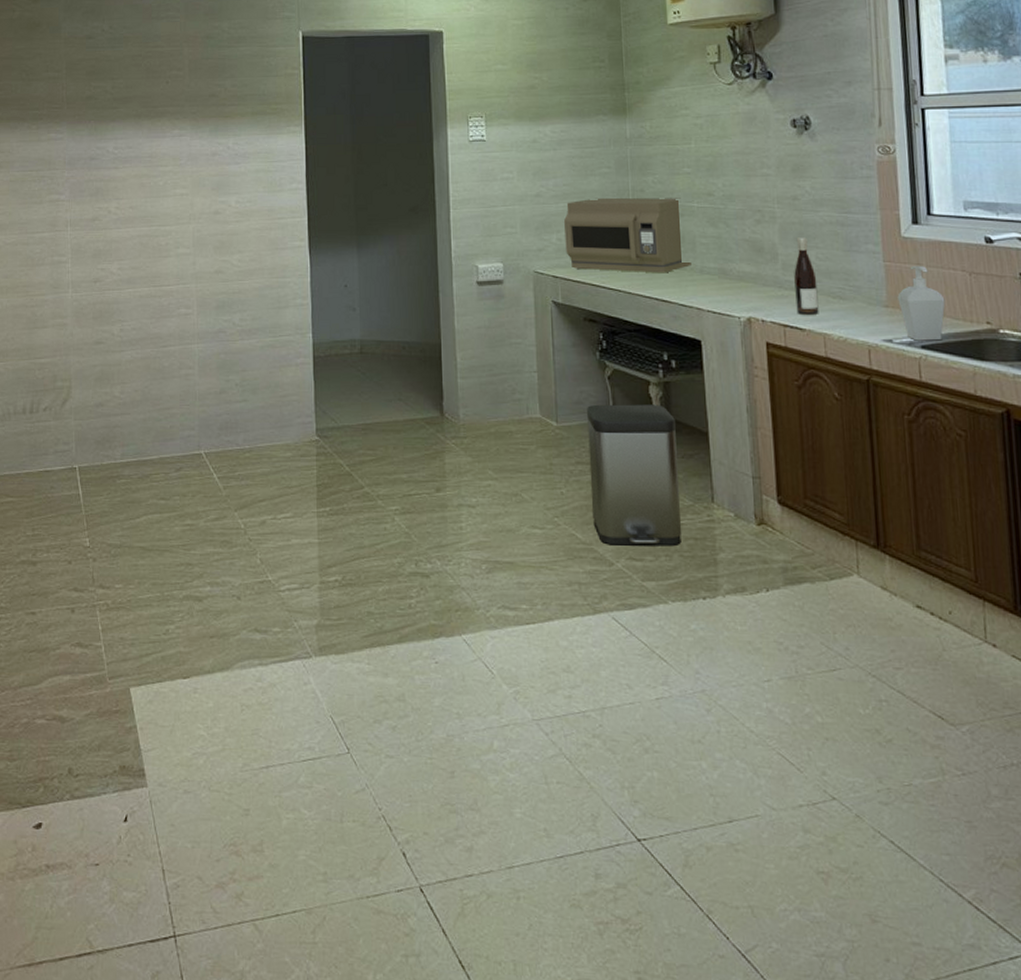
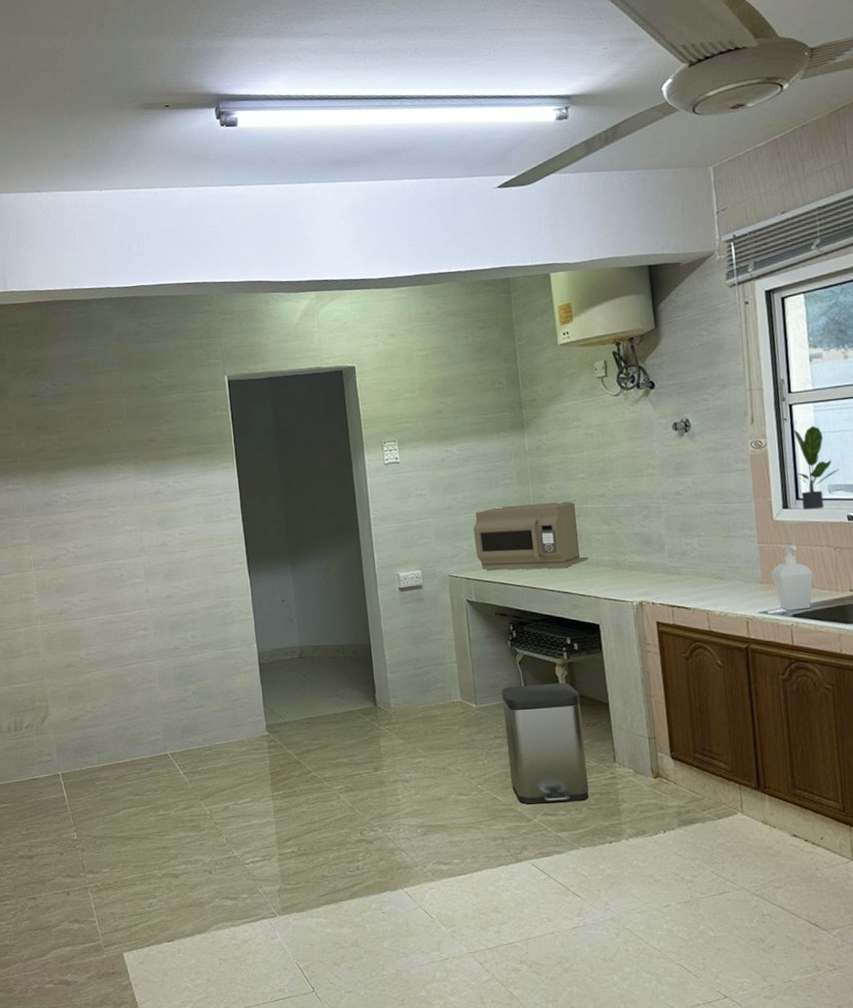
bottle: present [794,236,819,316] -> none [679,526,702,596]
potted plant: none [923,133,977,228] -> present [792,425,840,510]

